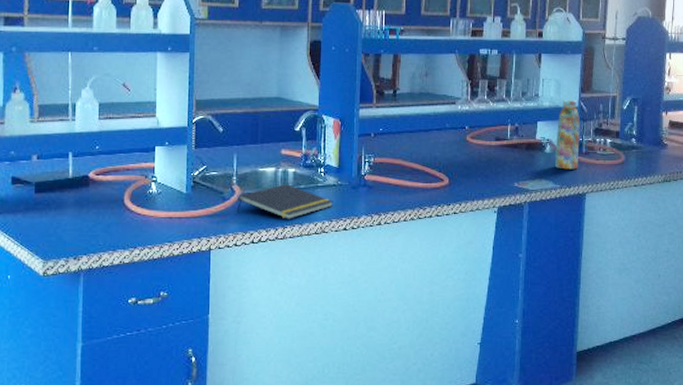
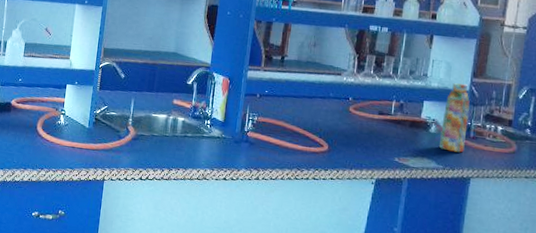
notepad: present [236,184,333,219] -> none [129,130,216,163]

